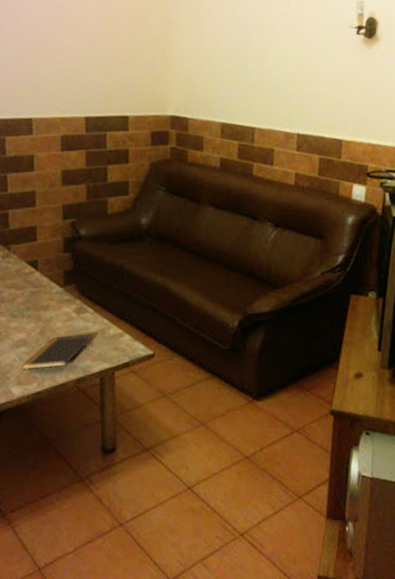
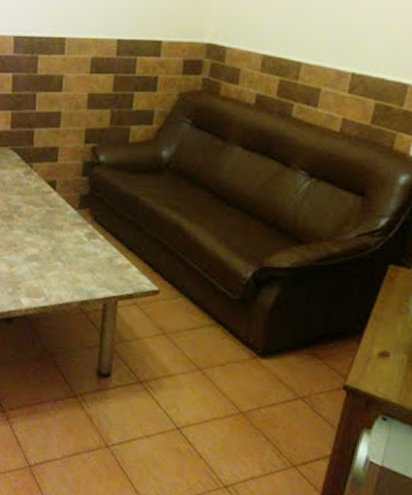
notepad: present [21,335,92,370] -> none [32,258,100,287]

